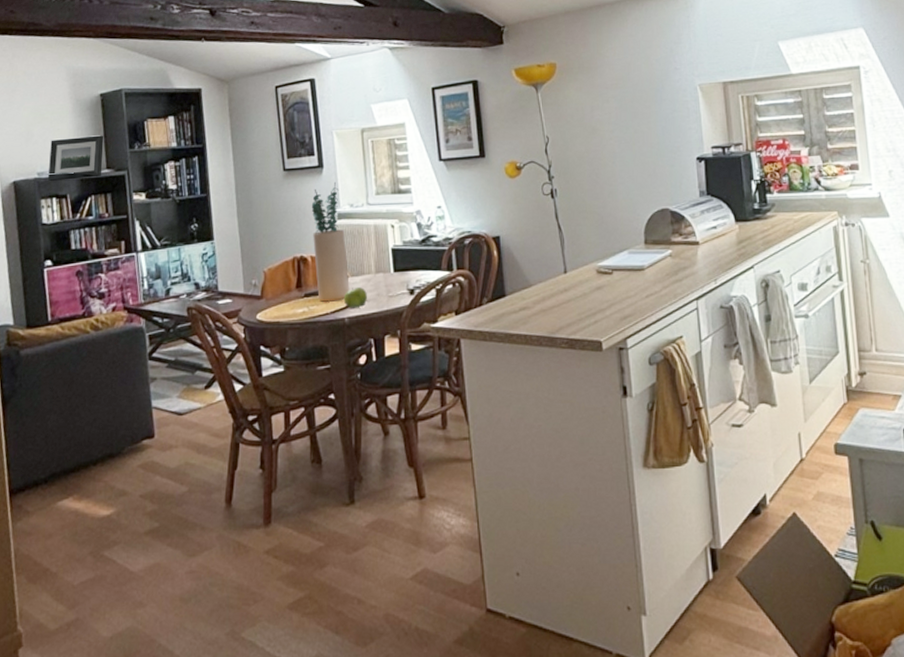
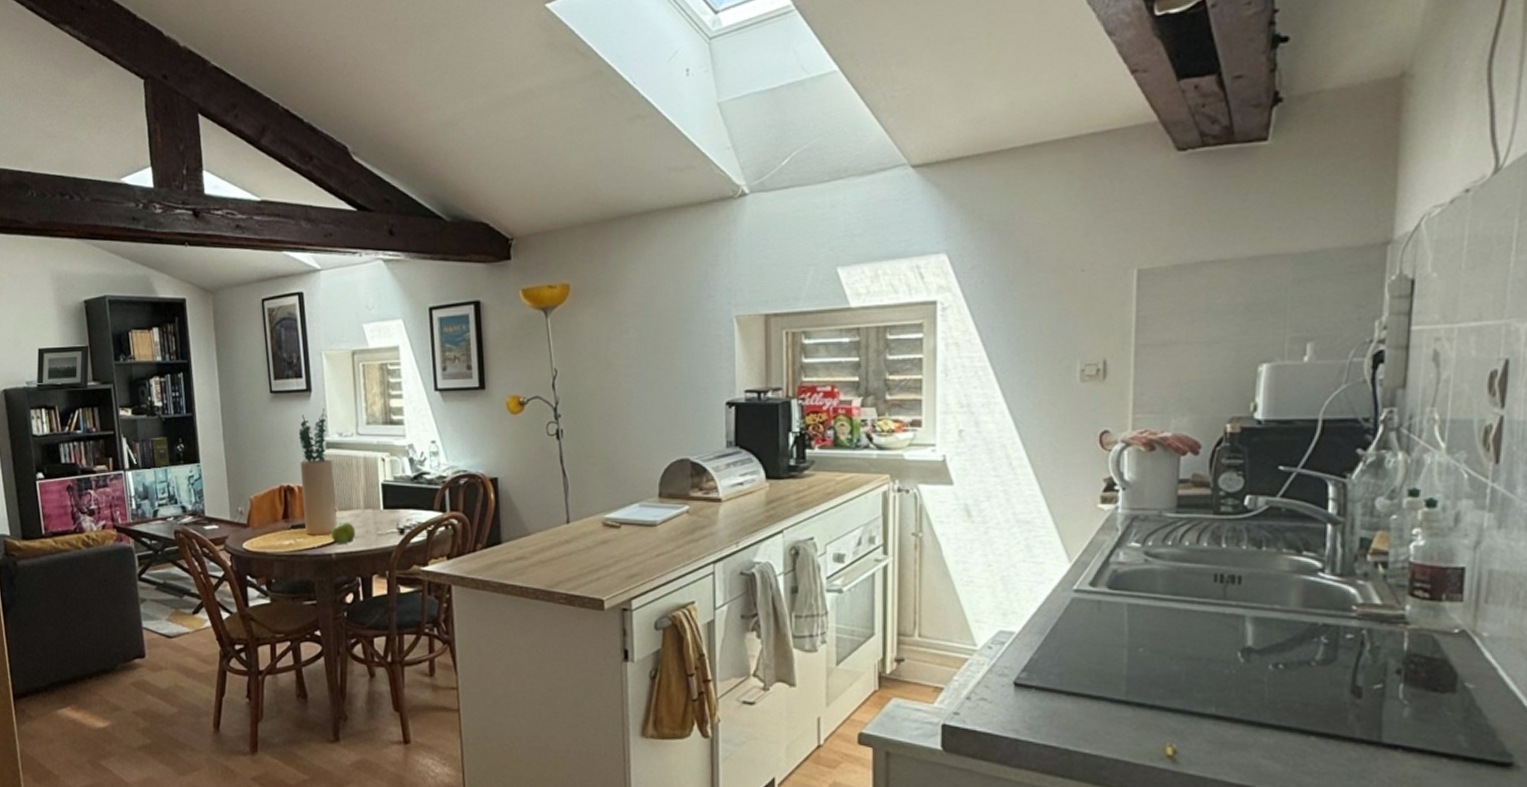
books: none [145,218,184,250] -> present [132,437,170,469]

